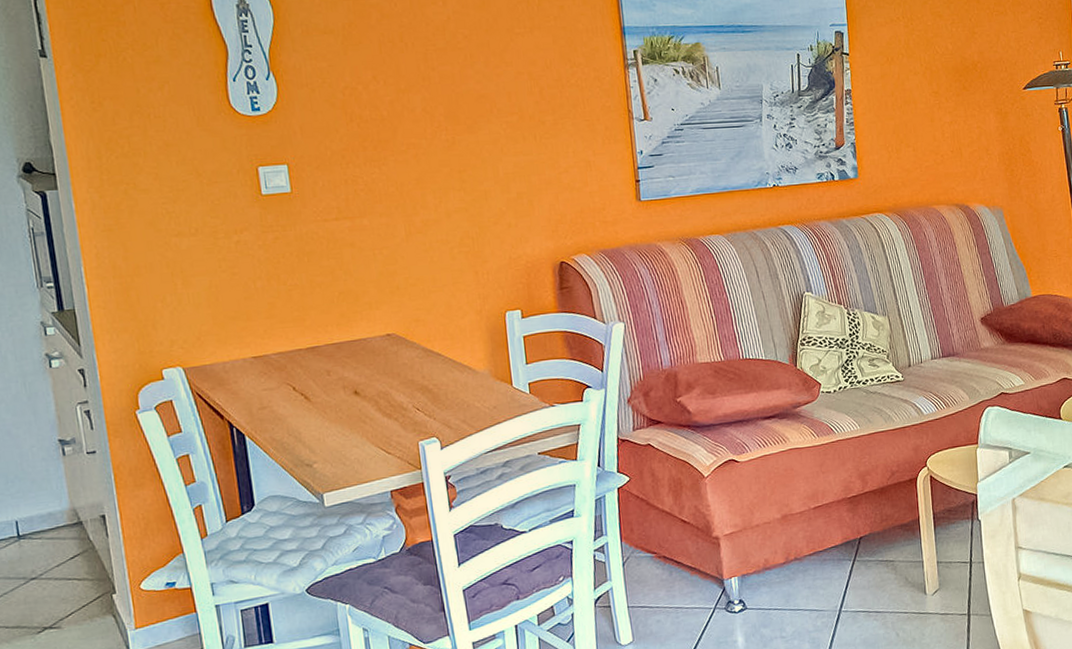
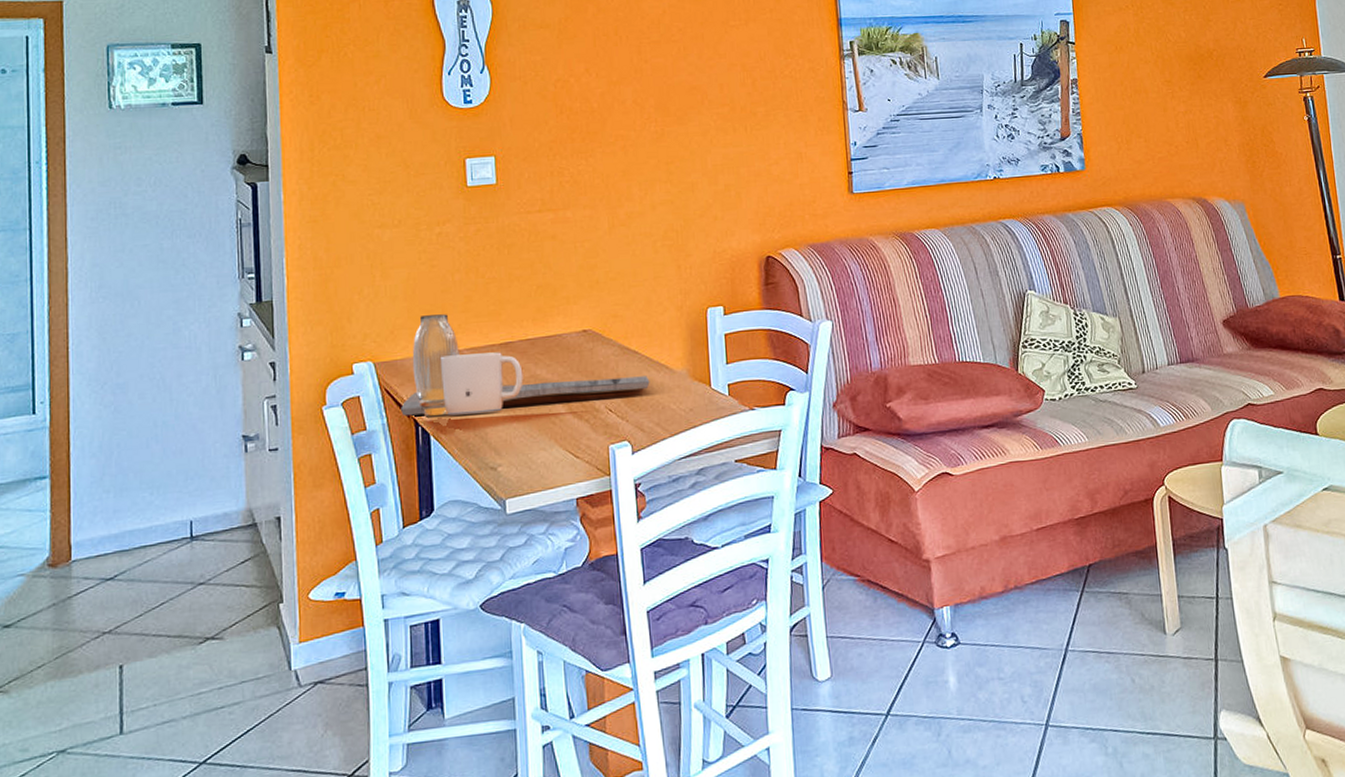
newspaper: none [214,376,455,419] -> present [401,376,650,416]
vase: none [220,320,268,418] -> present [412,314,459,416]
mug: none [248,356,332,417] -> present [439,352,523,416]

